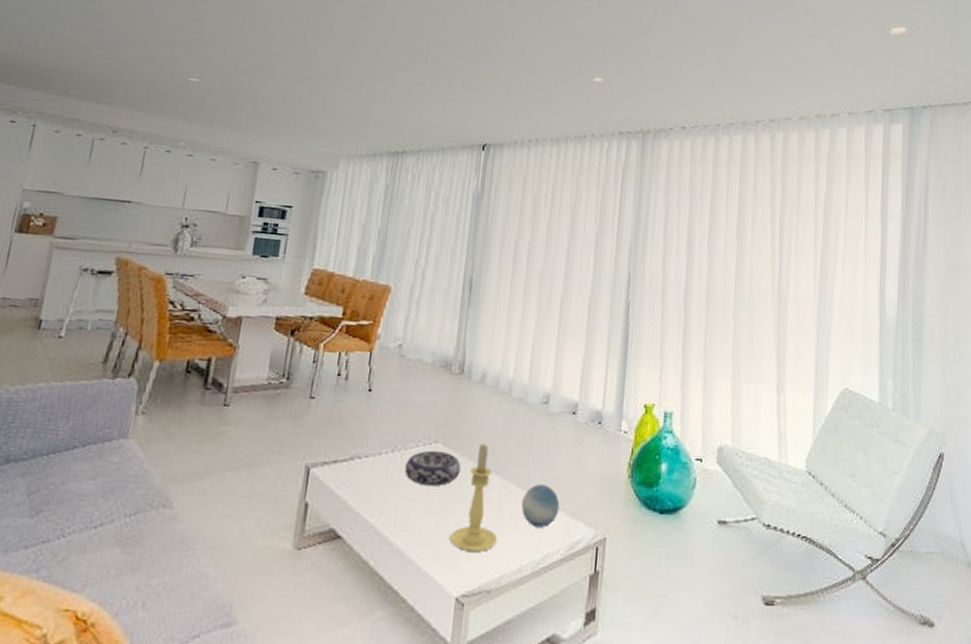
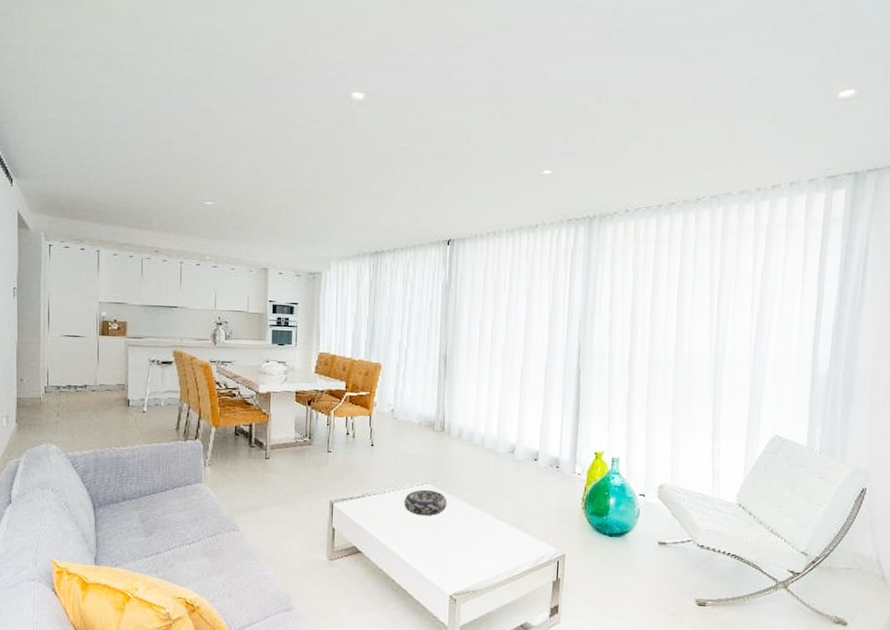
candle holder: present [450,443,497,552] -> none [442,484,478,563]
decorative ball: present [521,484,560,528] -> none [496,514,527,546]

